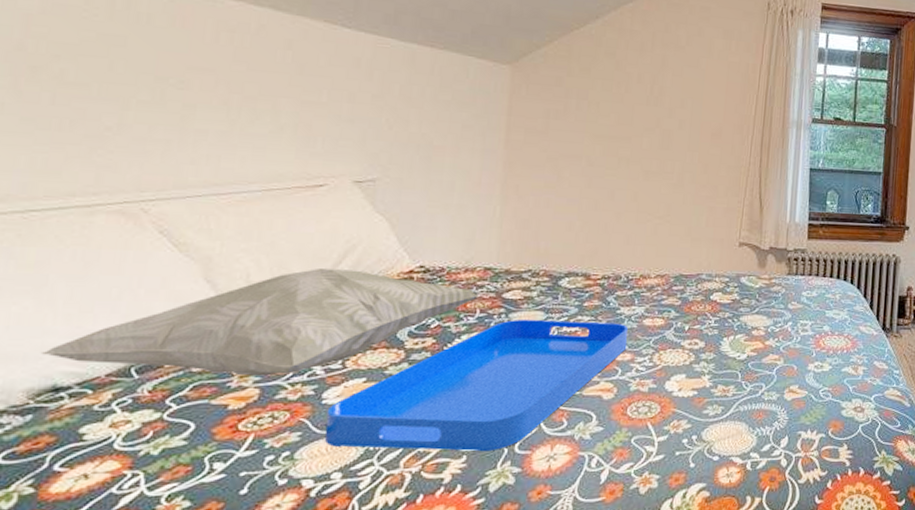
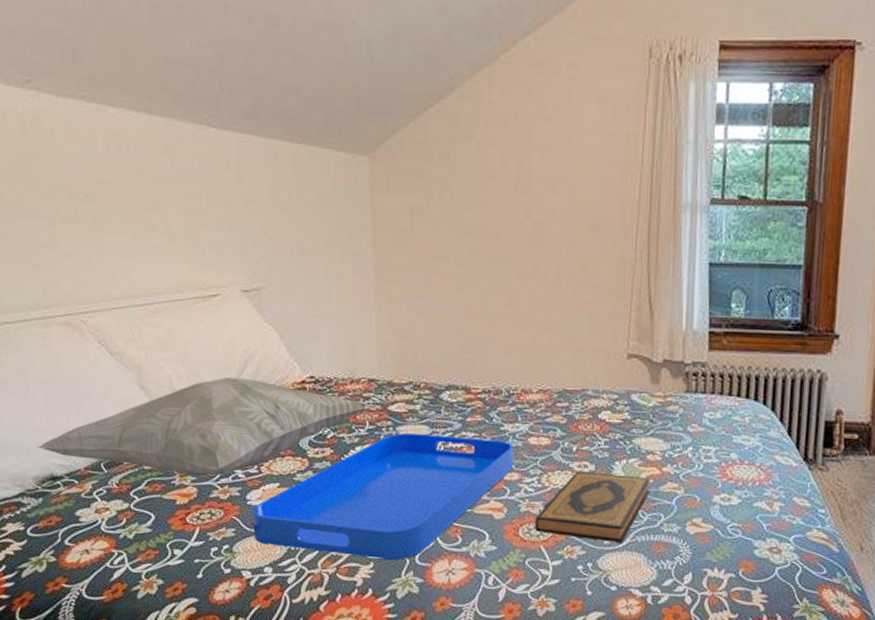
hardback book: none [643,349,755,414] -> present [535,472,651,543]

